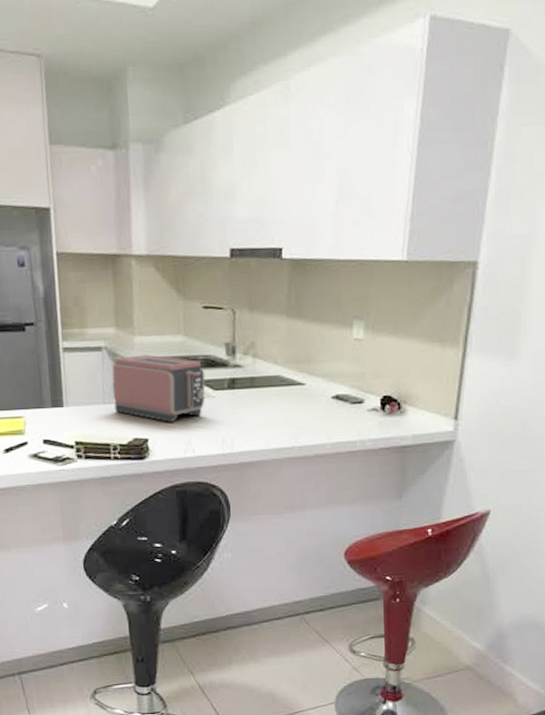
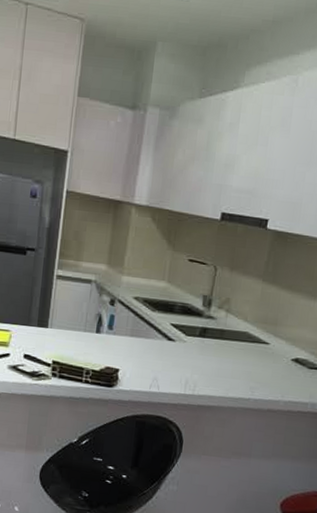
toaster: present [112,354,206,422] -> none [94,292,181,358]

